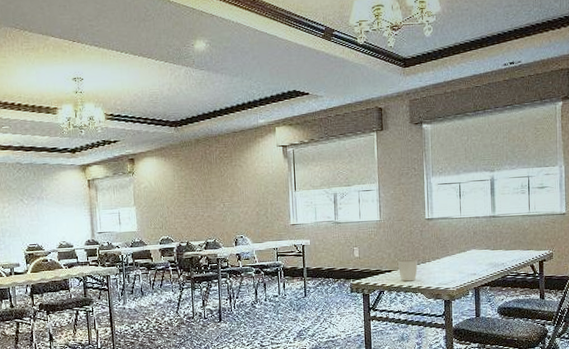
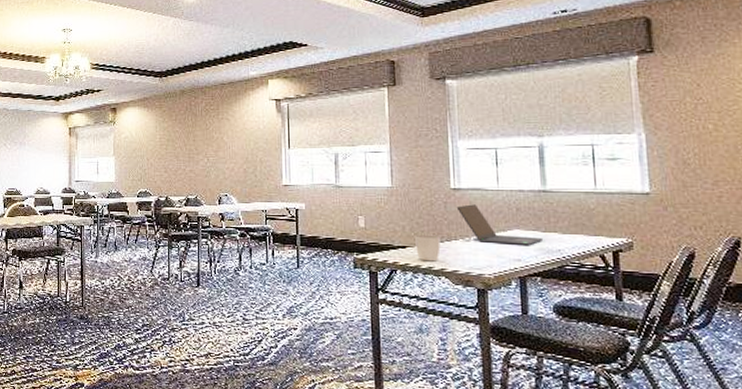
laptop: none [430,231,492,263] -> present [456,204,544,246]

